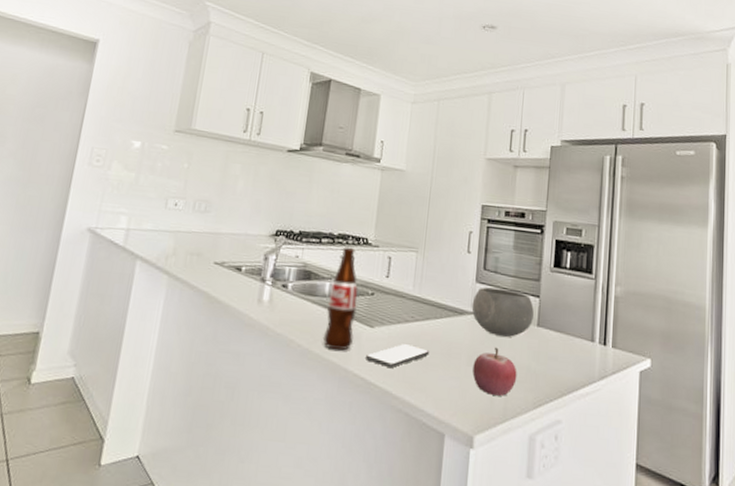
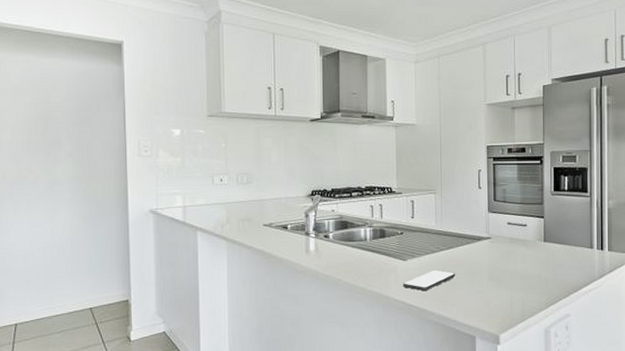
bottle: present [322,247,358,351] -> none [365,197,390,283]
bowl: present [471,287,534,337] -> none [487,215,540,254]
fruit: present [472,347,517,396] -> none [493,263,530,301]

